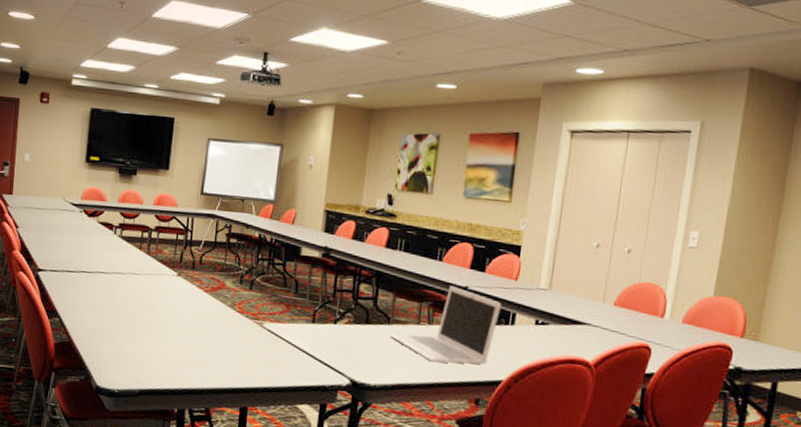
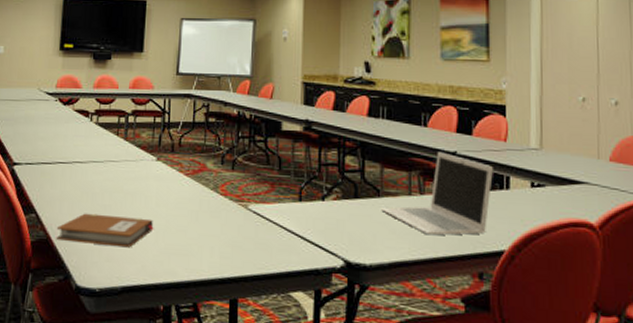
notebook: none [78,320,172,355] -> present [55,213,154,248]

